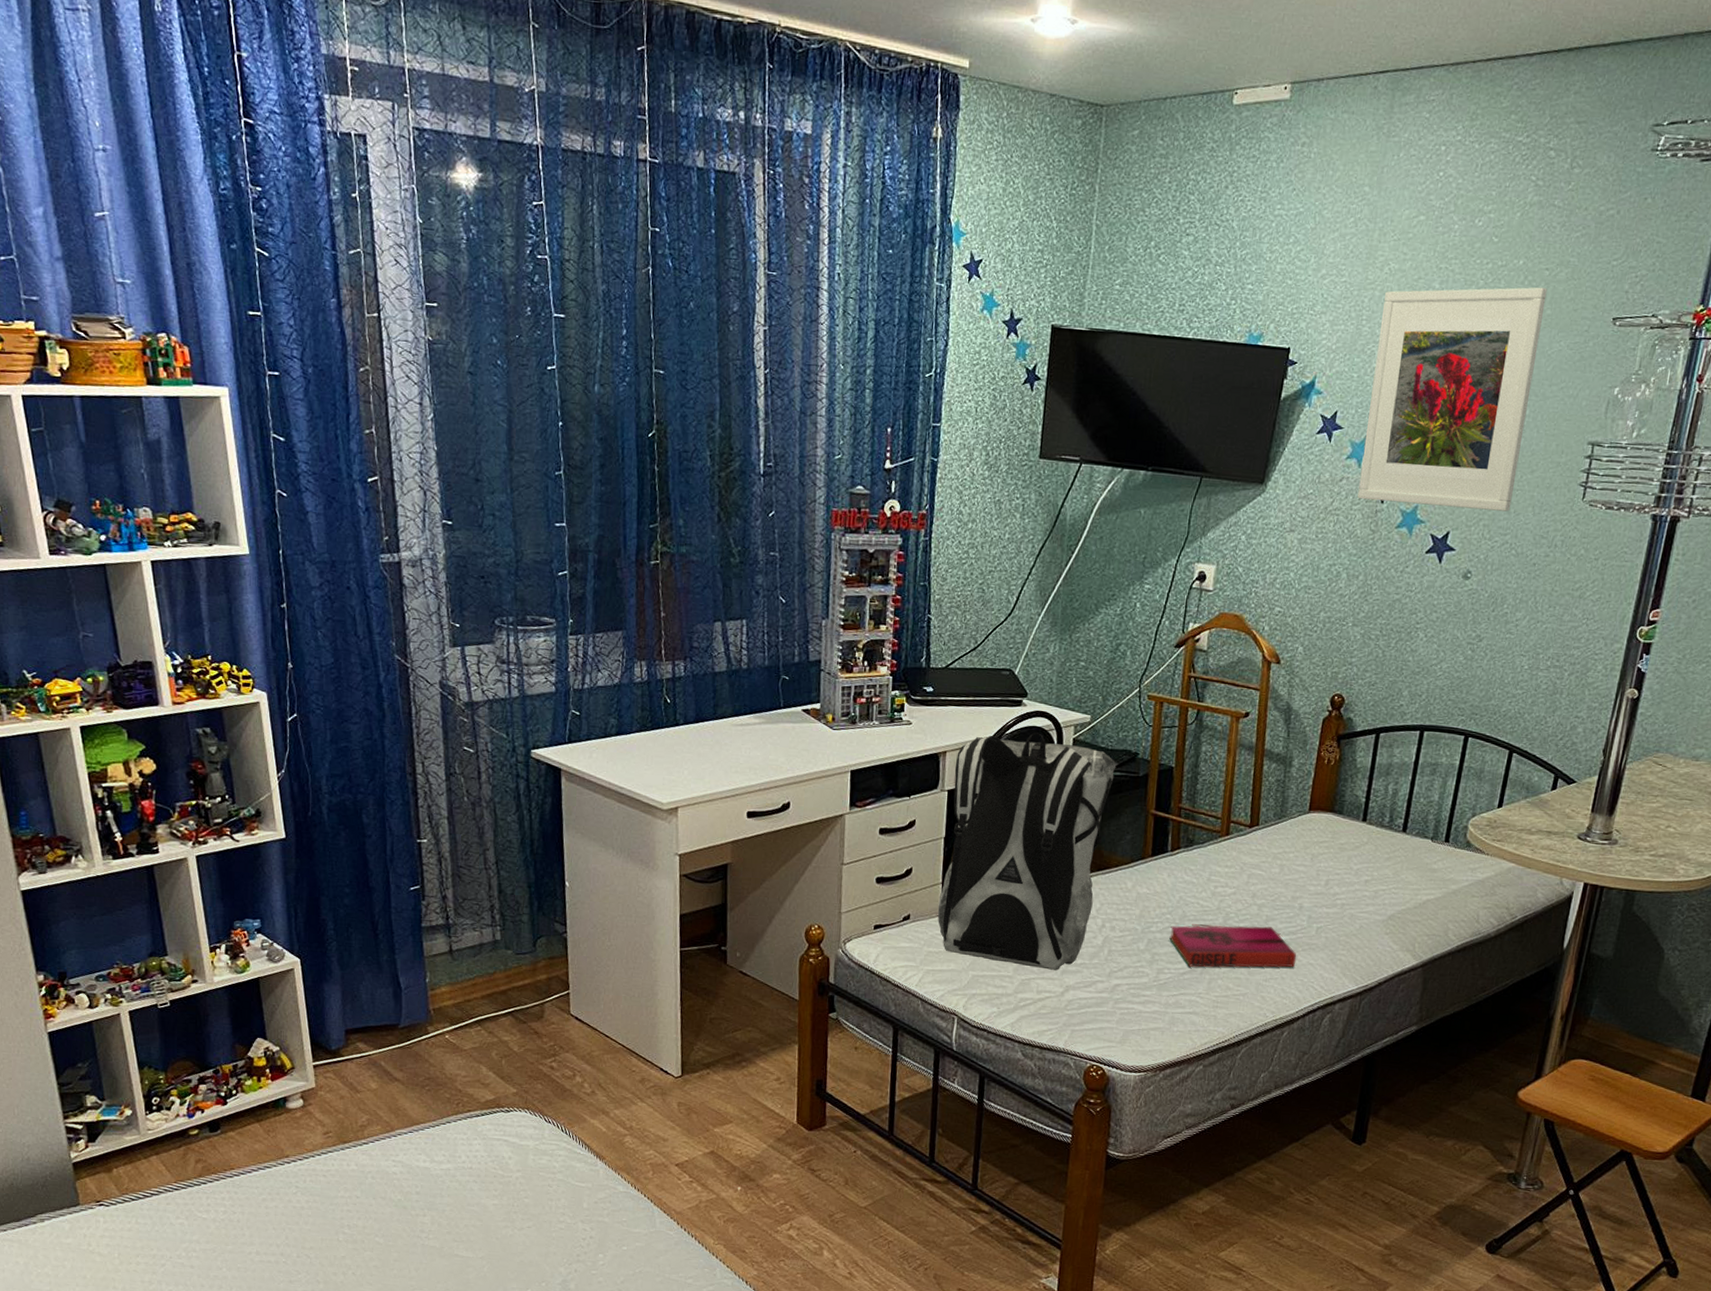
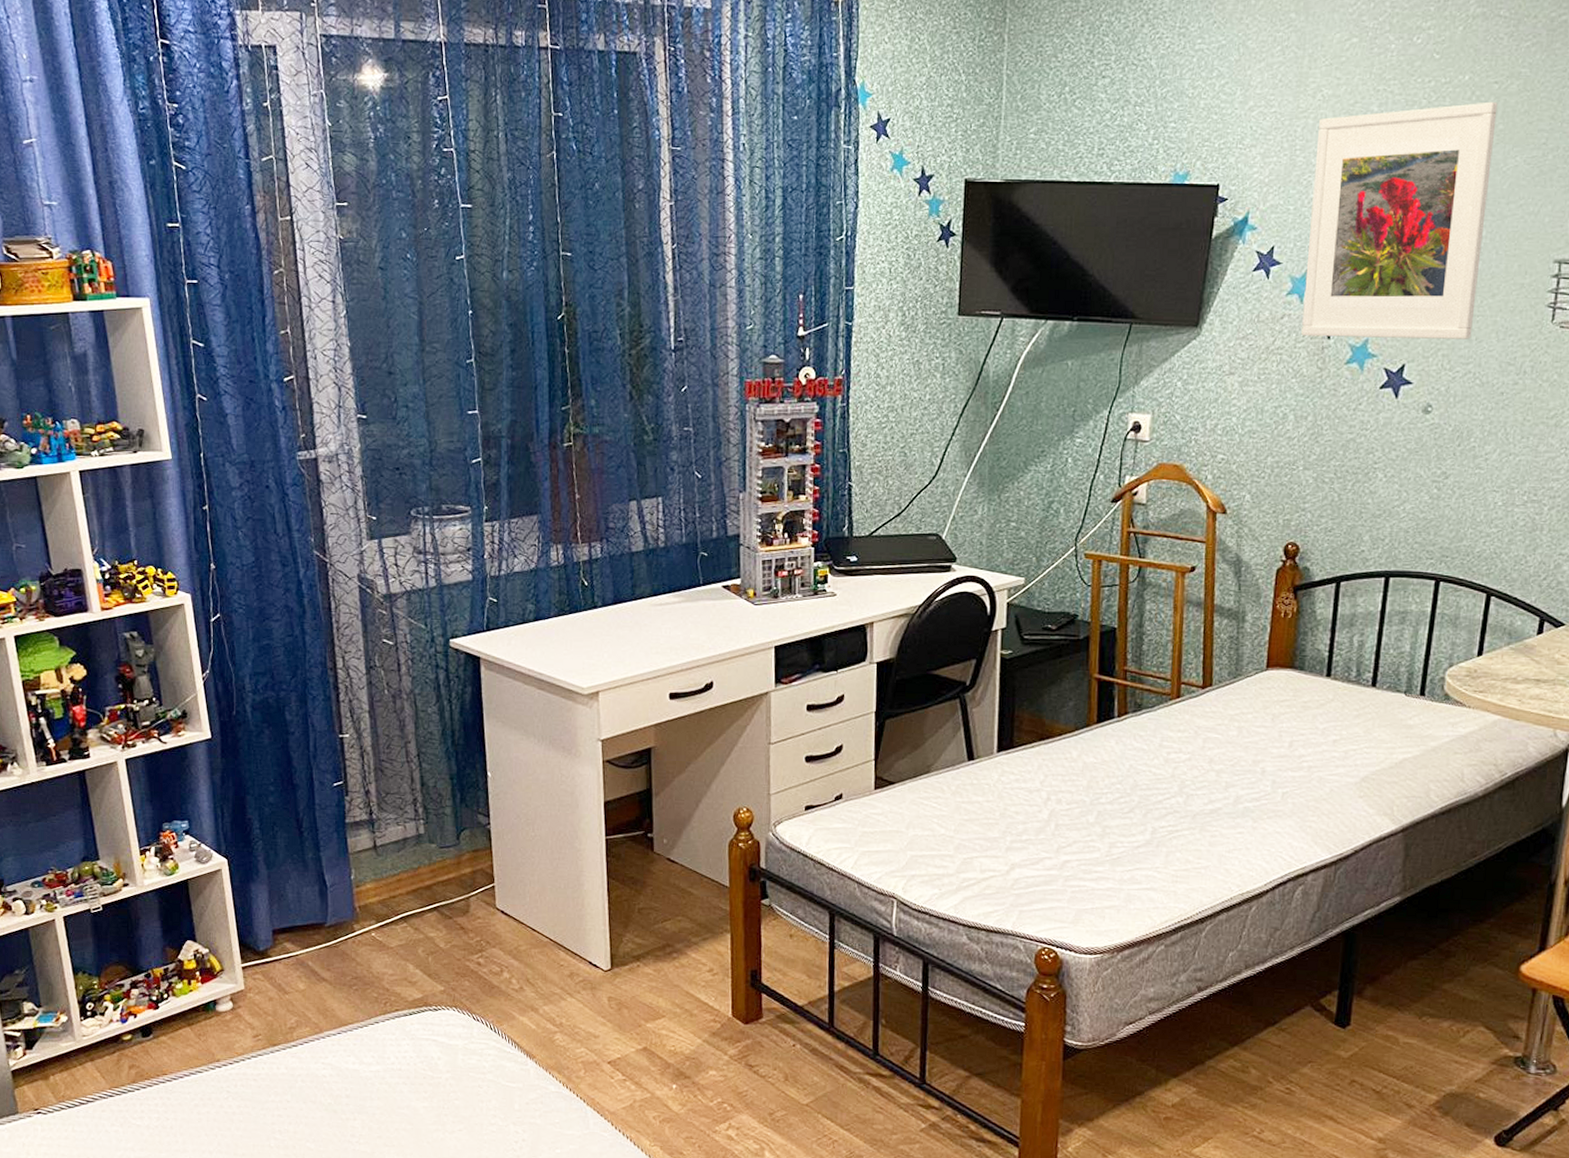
backpack: present [937,732,1117,971] -> none [871,598,1055,848]
hardback book: present [1169,925,1297,968] -> none [1121,793,1262,840]

